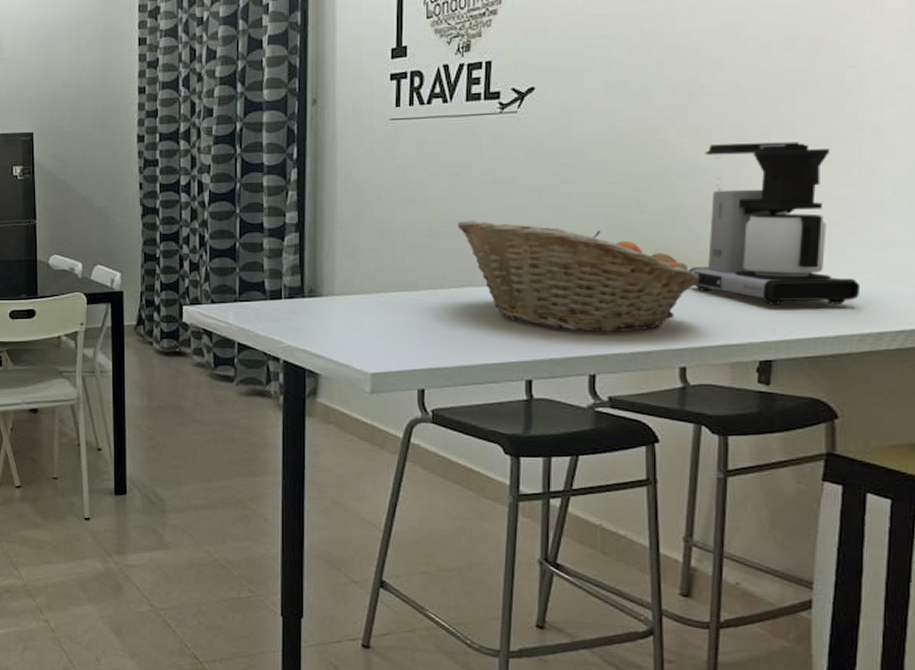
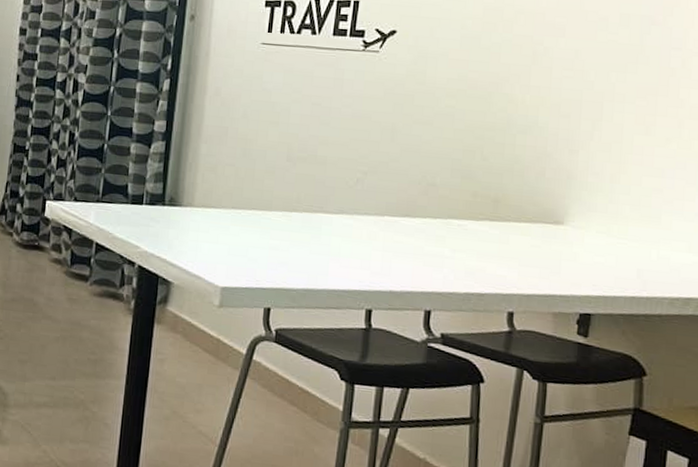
fruit basket: present [457,220,701,333] -> none [315,148,533,273]
coffee maker: present [689,142,861,306] -> none [523,104,673,268]

